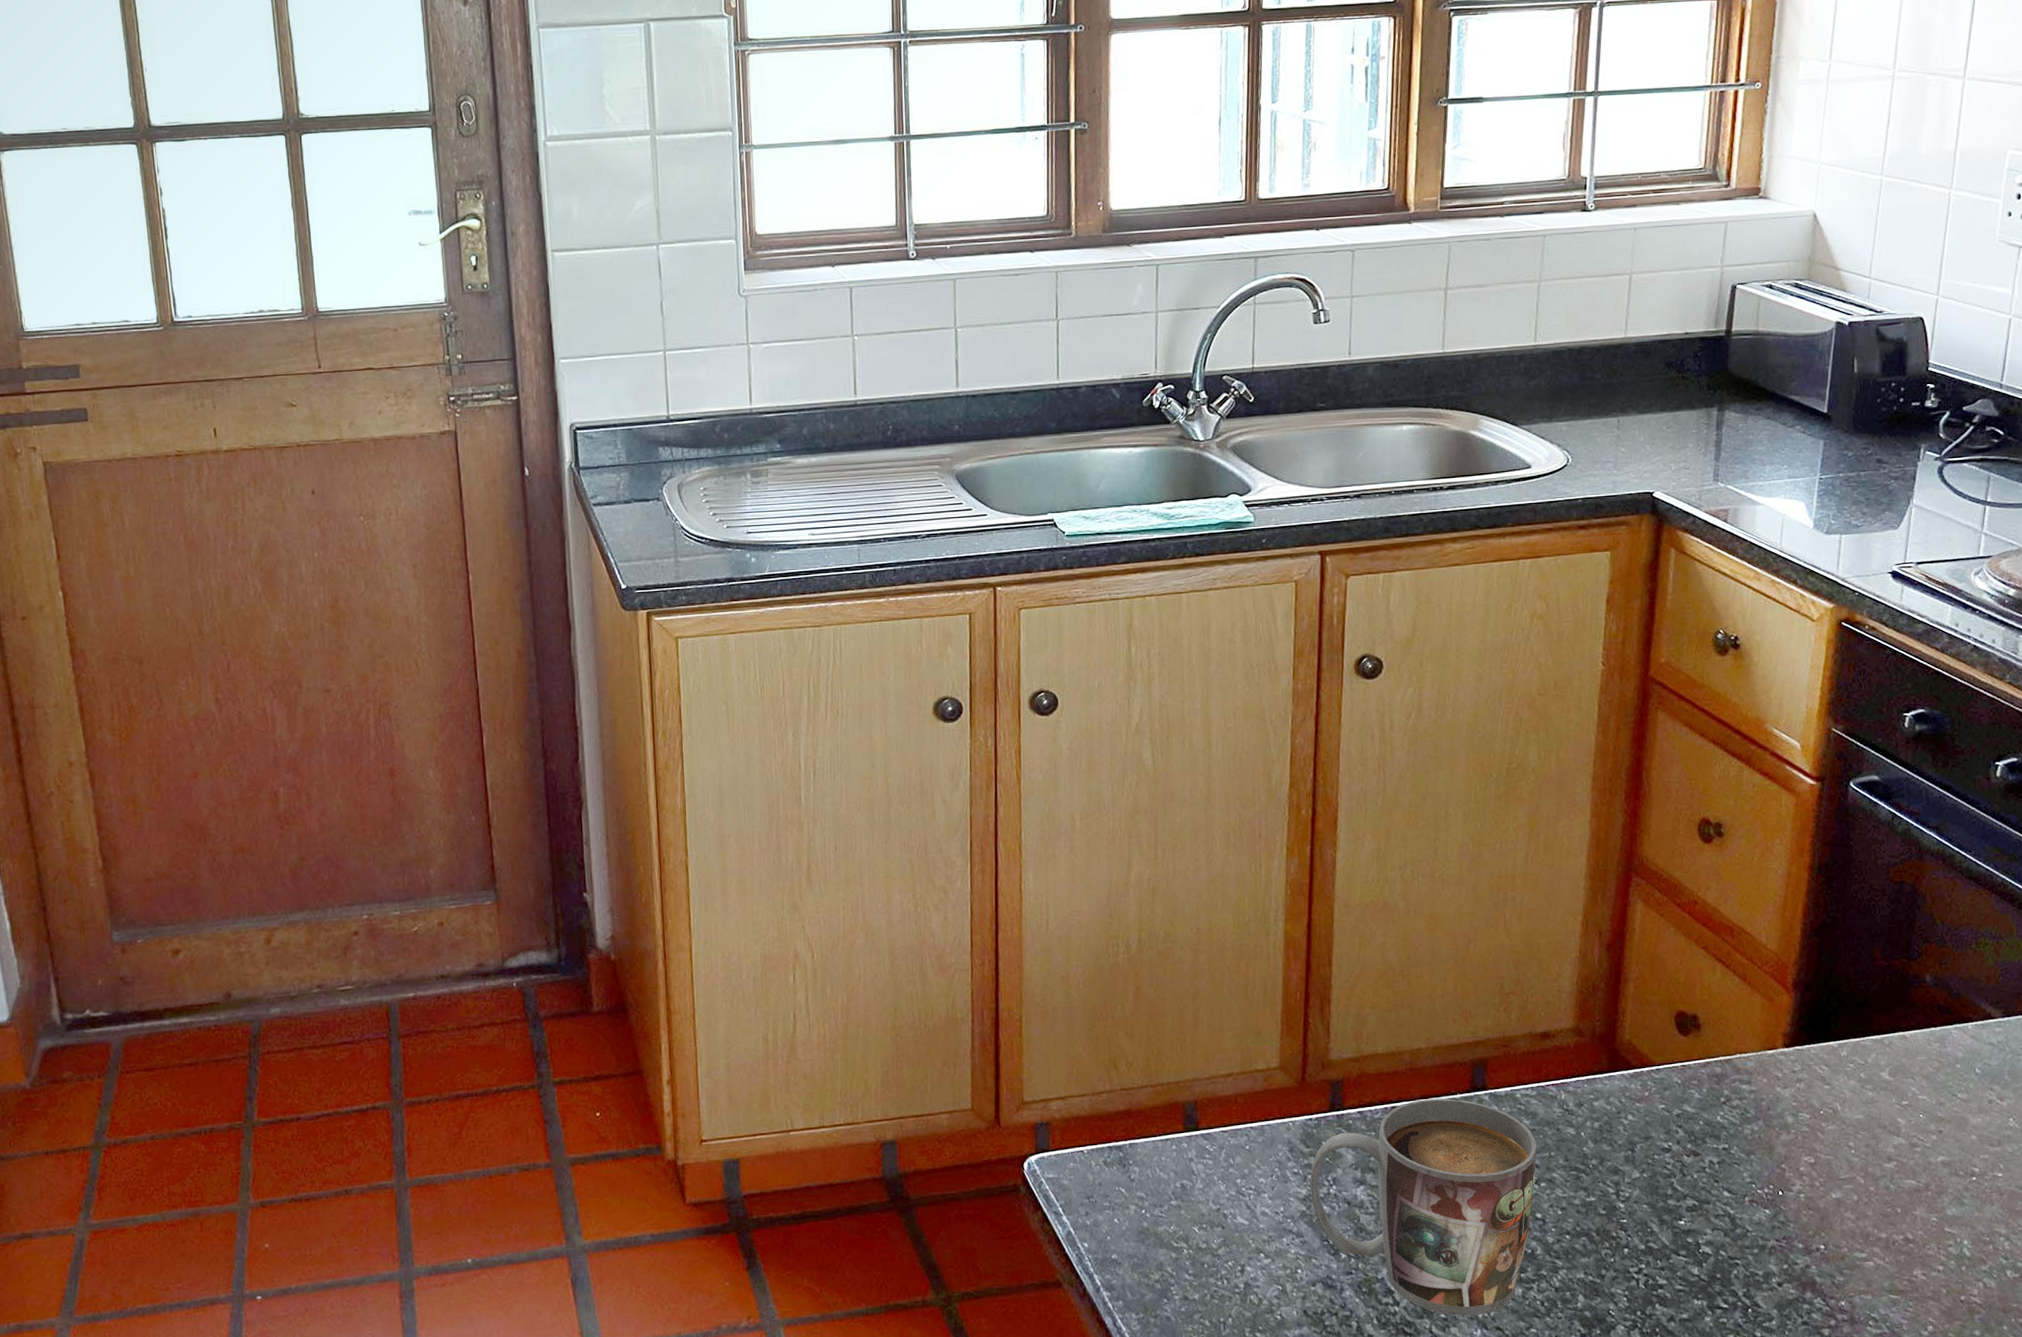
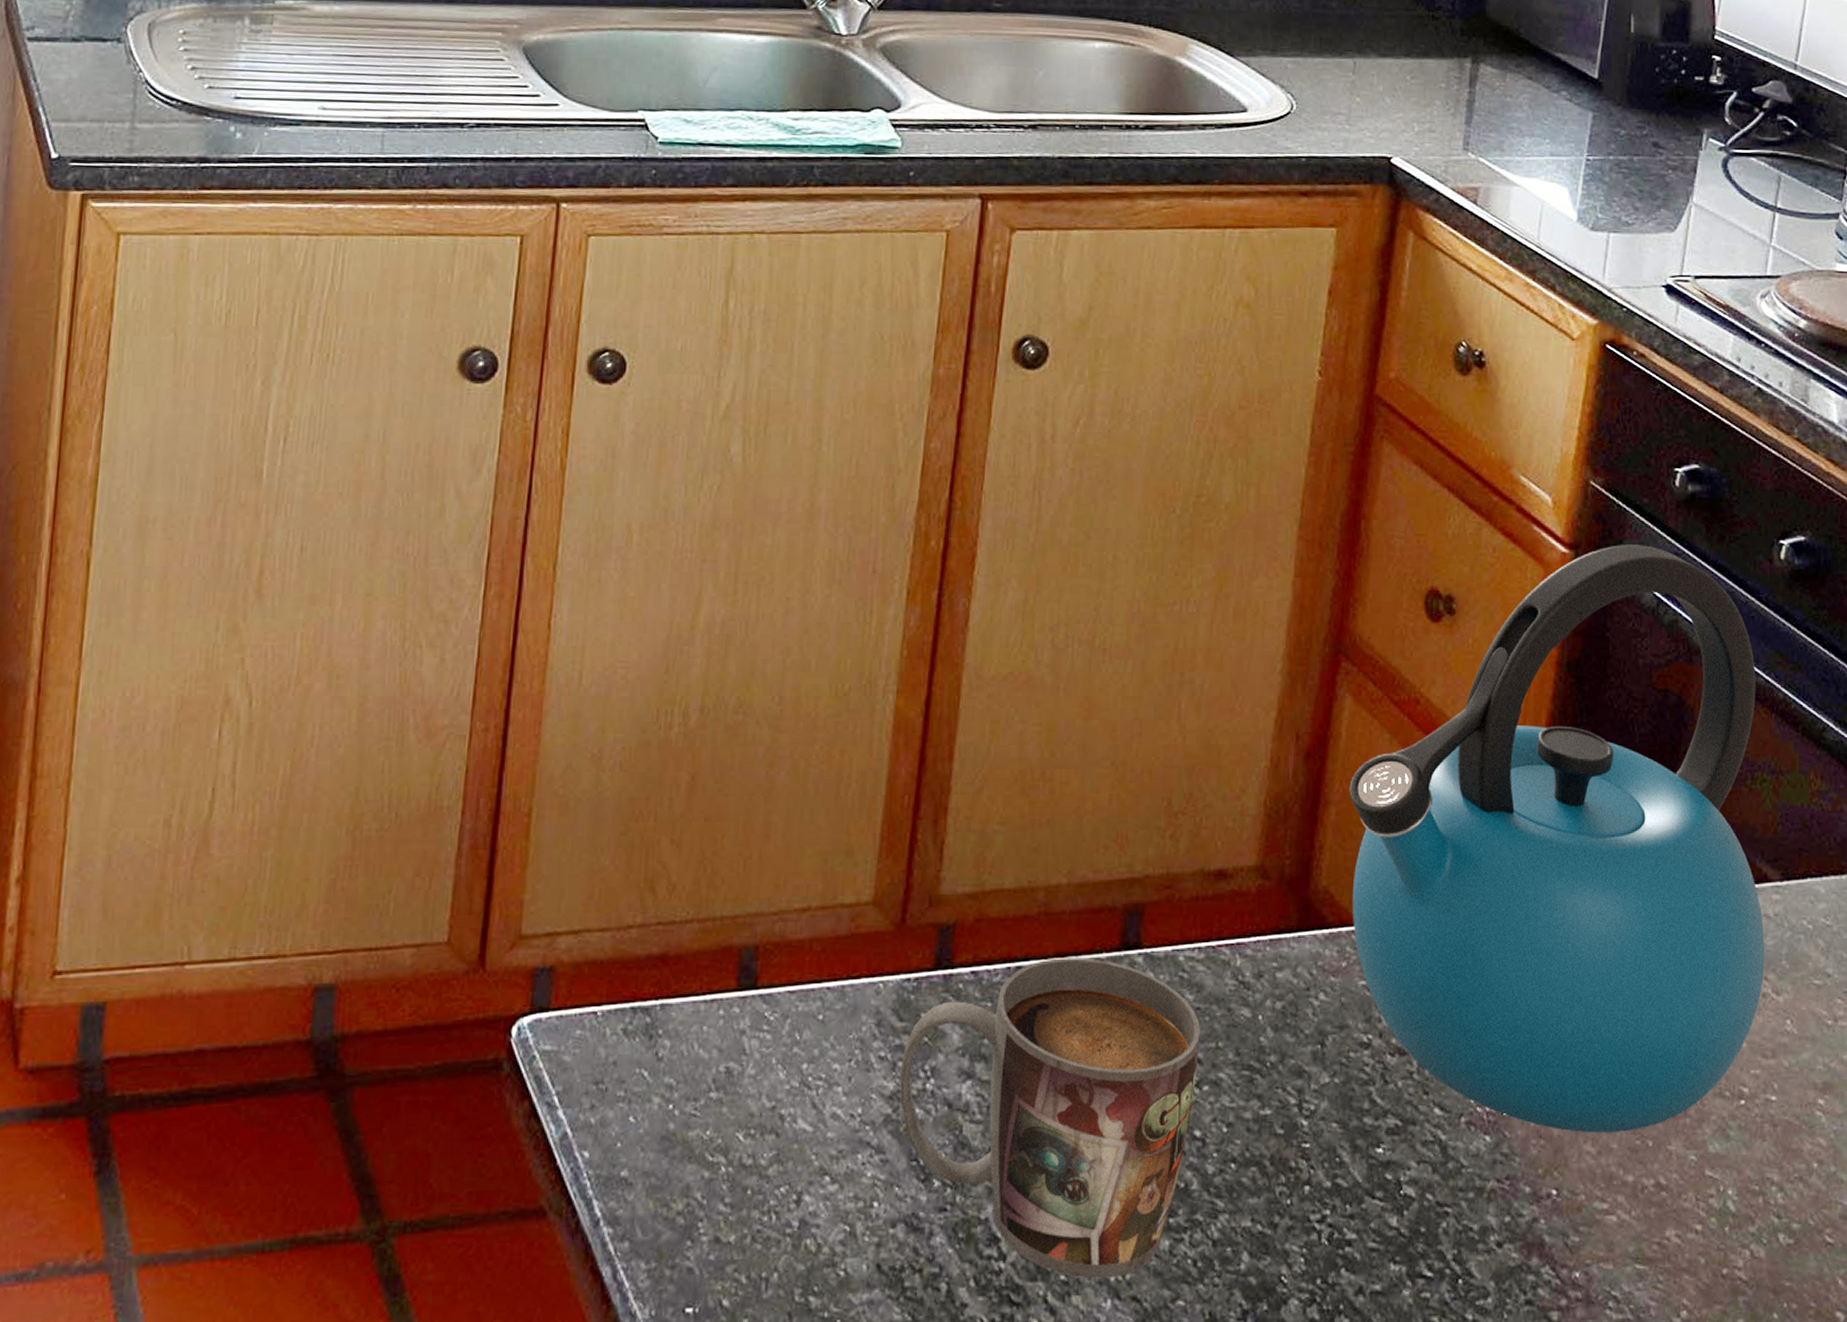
kettle: none [1644,774,1991,1205] -> present [1349,545,1765,1133]

